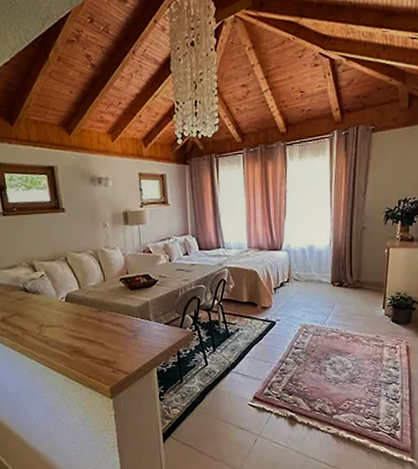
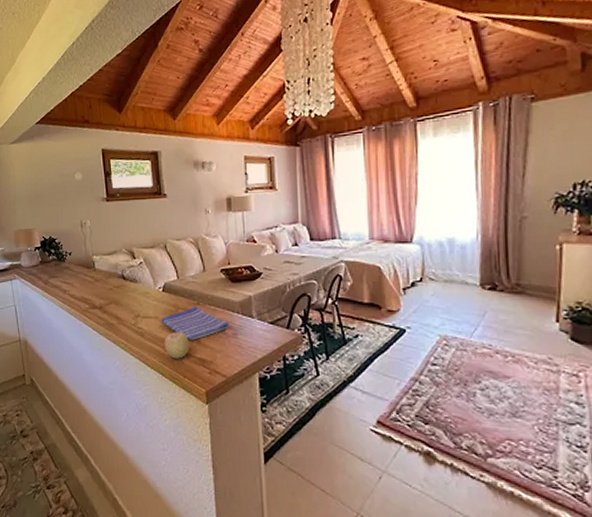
dish towel: none [65,312,129,344] -> present [161,305,229,340]
fruit: none [69,337,94,362] -> present [164,331,190,359]

